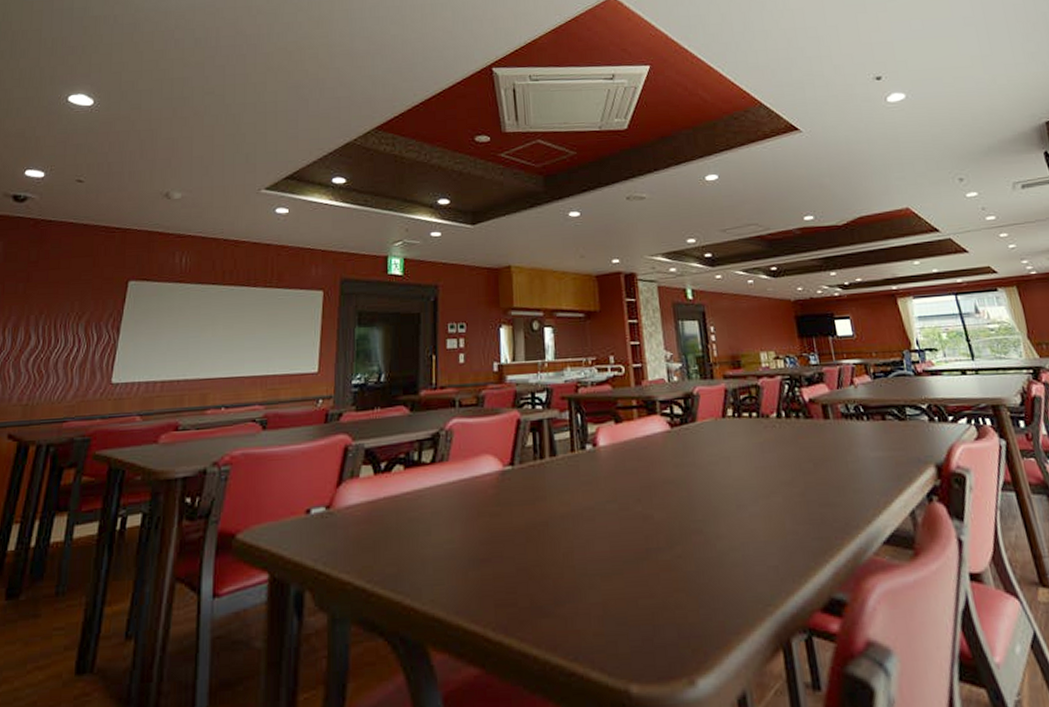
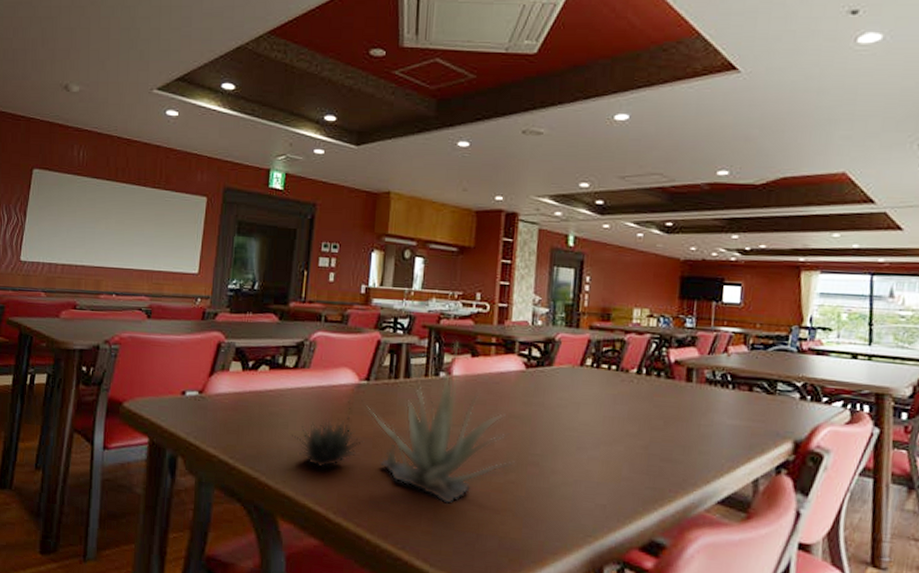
succulent plant: none [436,409,678,596] -> present [292,341,515,505]

